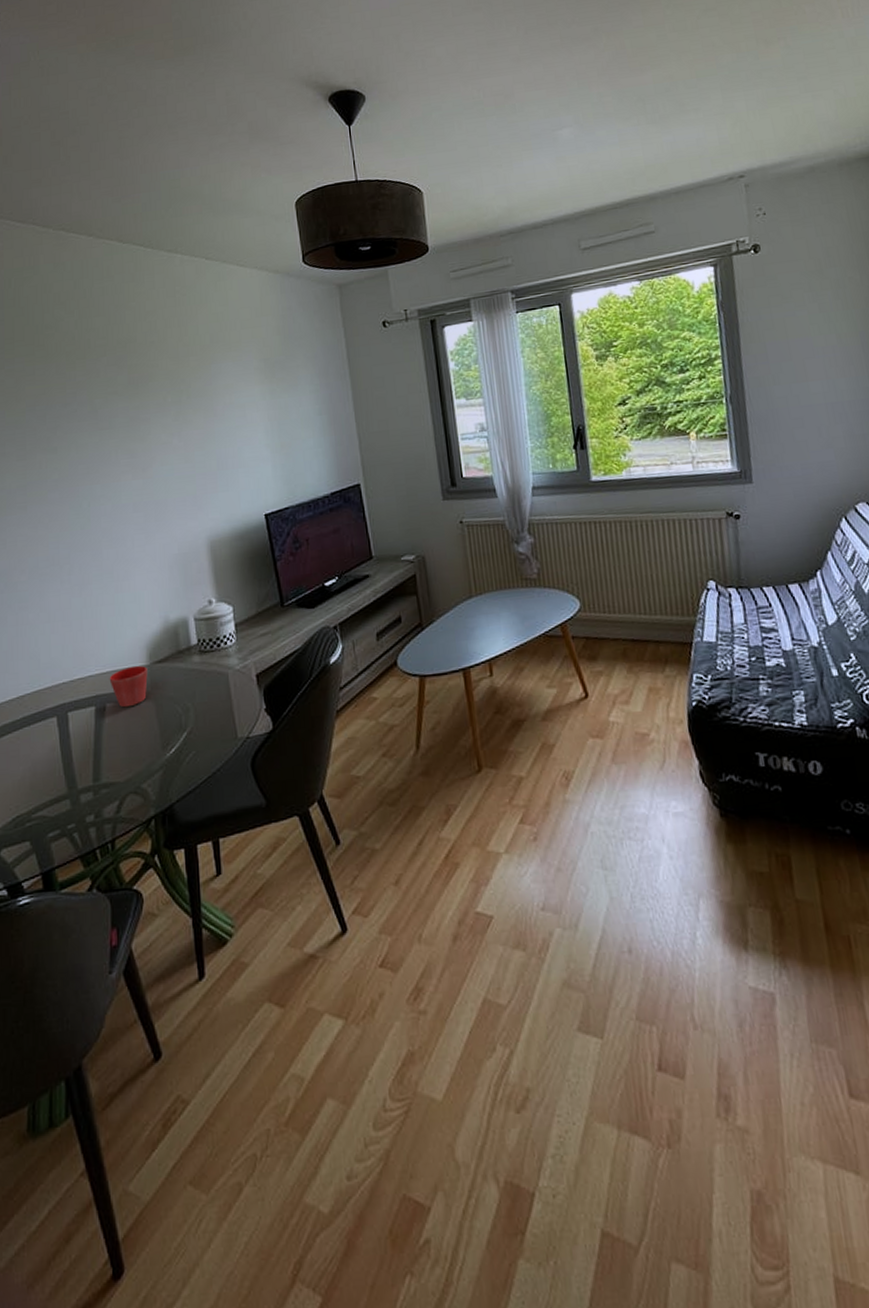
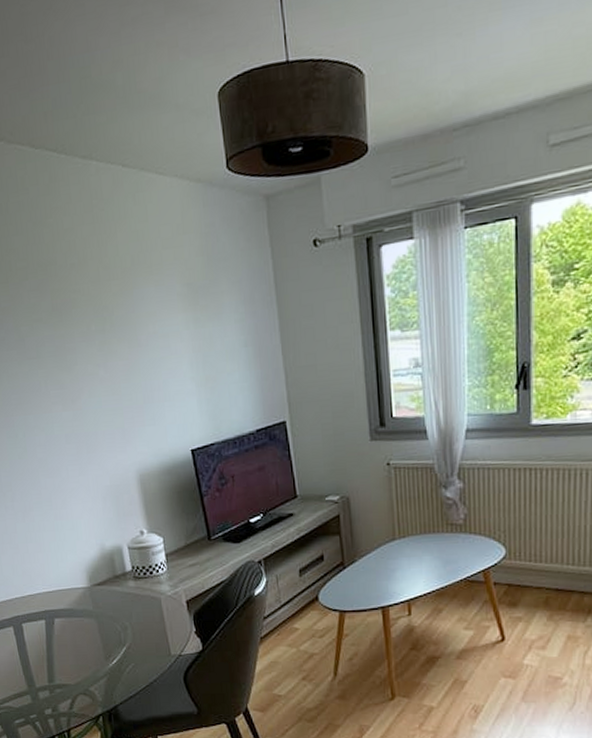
flower pot: present [109,666,148,708] -> none [55,587,89,623]

